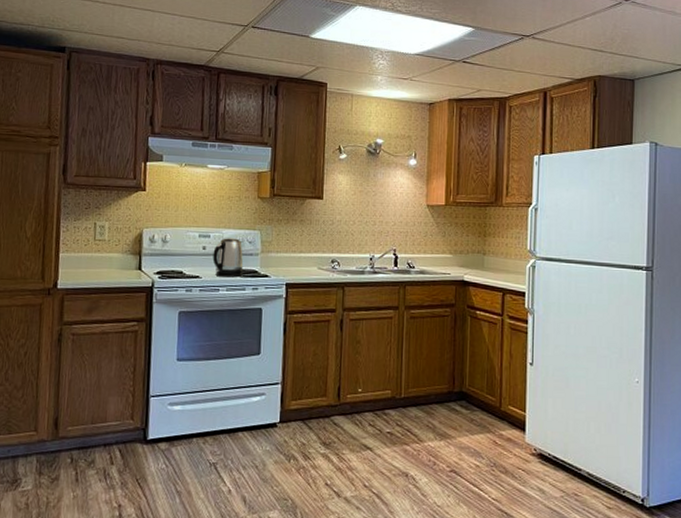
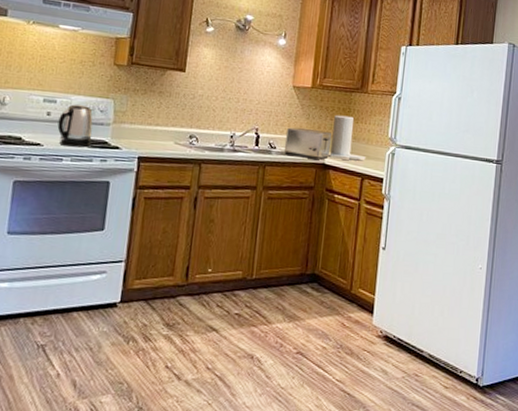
toaster: none [422,245,469,278] -> present [284,127,332,161]
paper towel: none [468,230,506,277] -> present [329,115,366,161]

